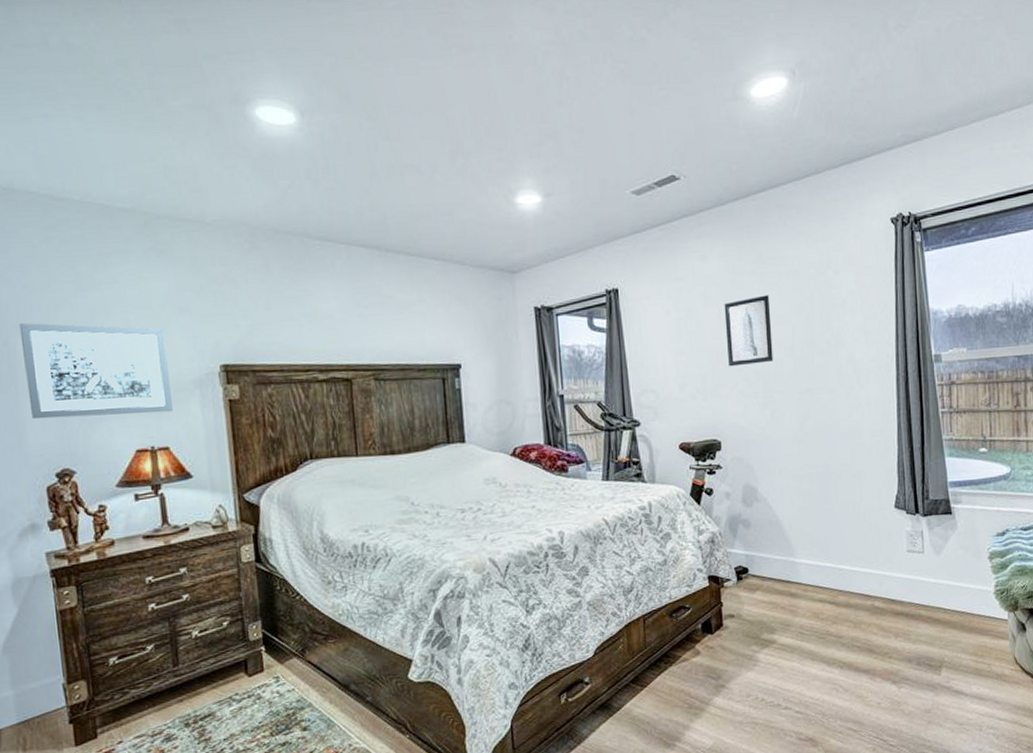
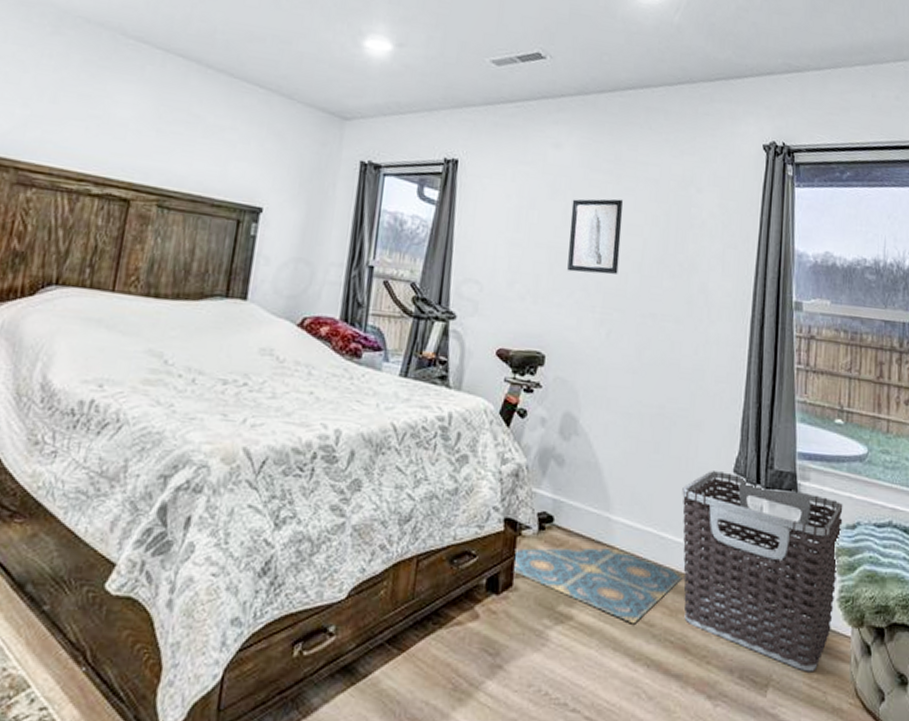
bath mat: none [720,583,864,639] -> present [514,547,686,624]
clothes hamper: none [852,508,993,652] -> present [682,471,843,672]

